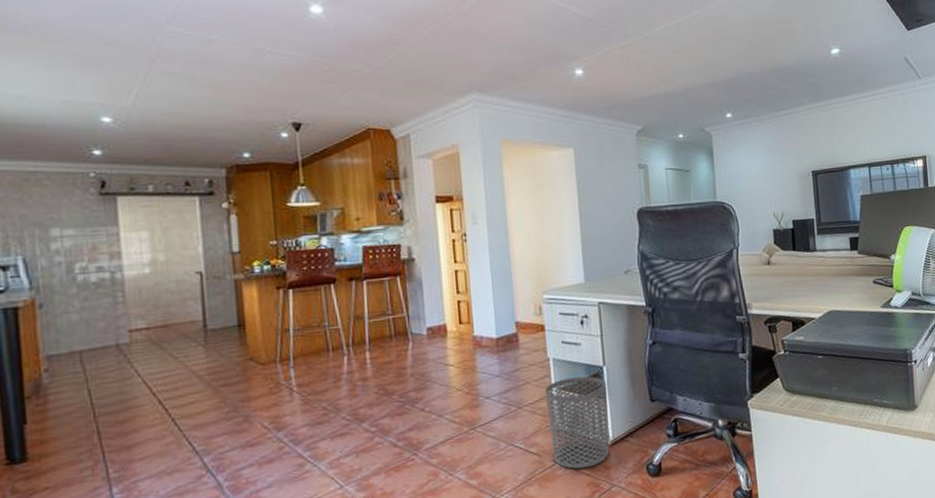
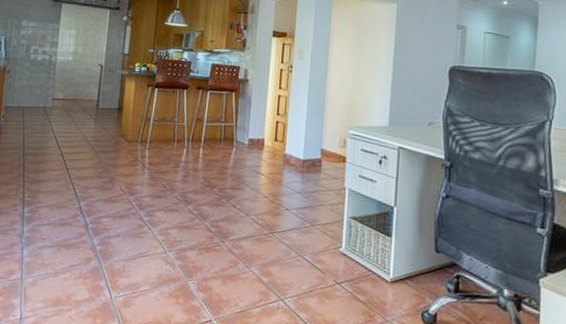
waste bin: present [544,376,610,469] -> none [335,209,395,297]

